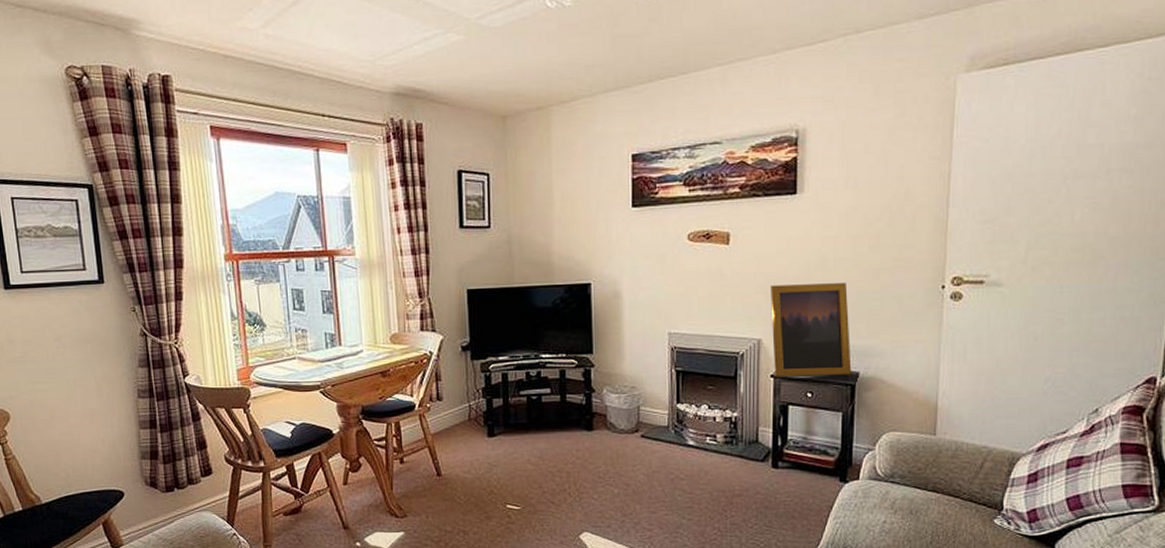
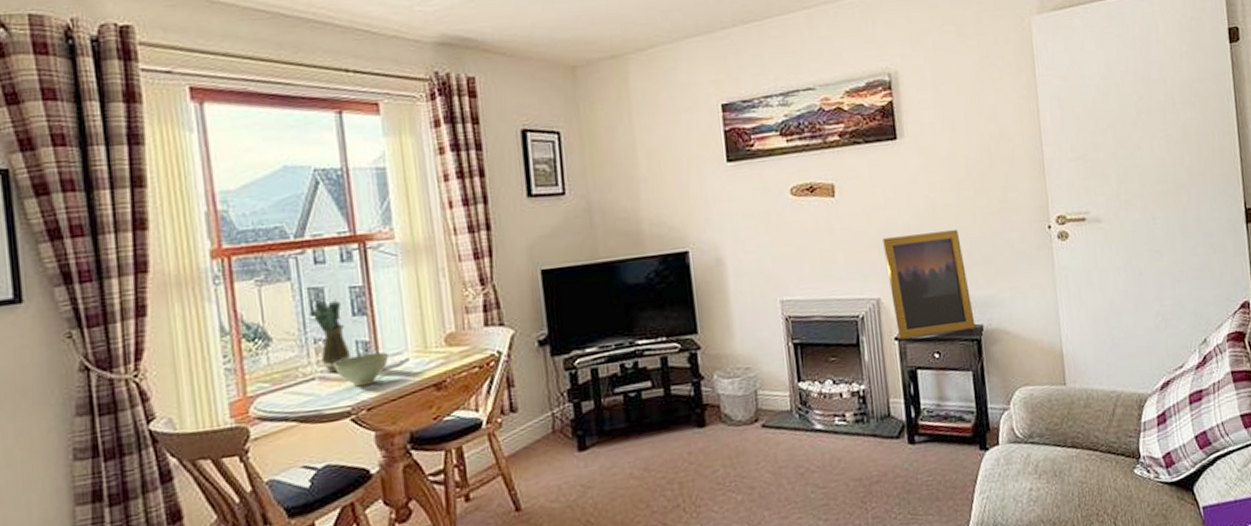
vase: none [294,298,321,355] -> present [311,298,350,374]
bowl: none [309,344,349,368] -> present [334,352,390,387]

